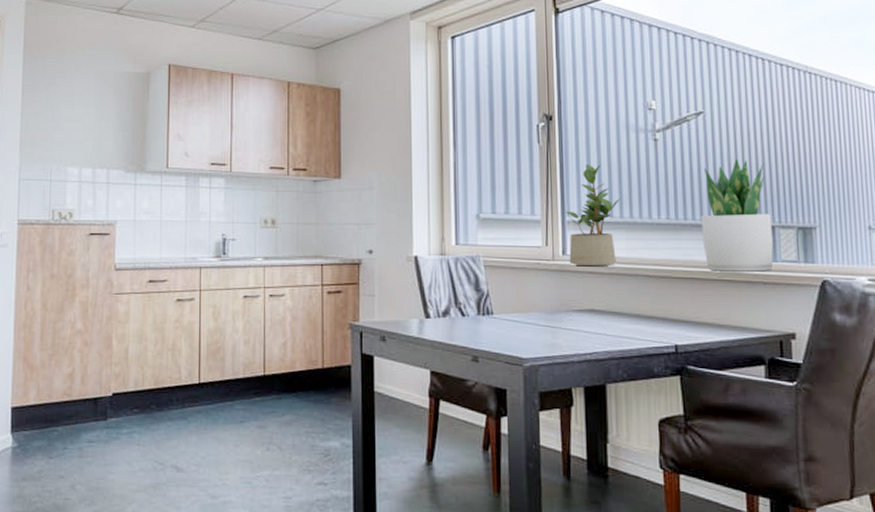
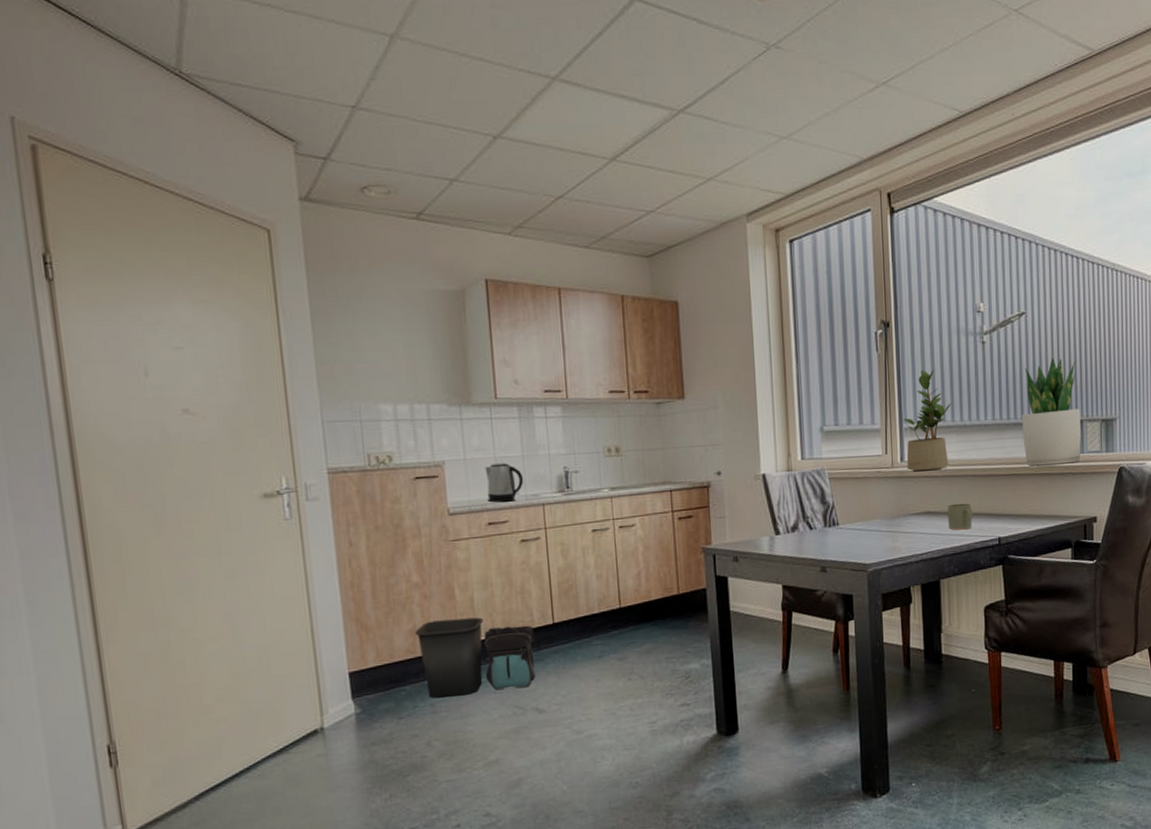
waste bin: none [73,368,135,443] -> present [415,617,483,698]
backpack: none [131,381,181,444] -> present [484,625,535,689]
kettle: none [151,225,185,263] -> present [485,462,524,503]
mug: none [614,304,644,333] -> present [947,503,973,530]

